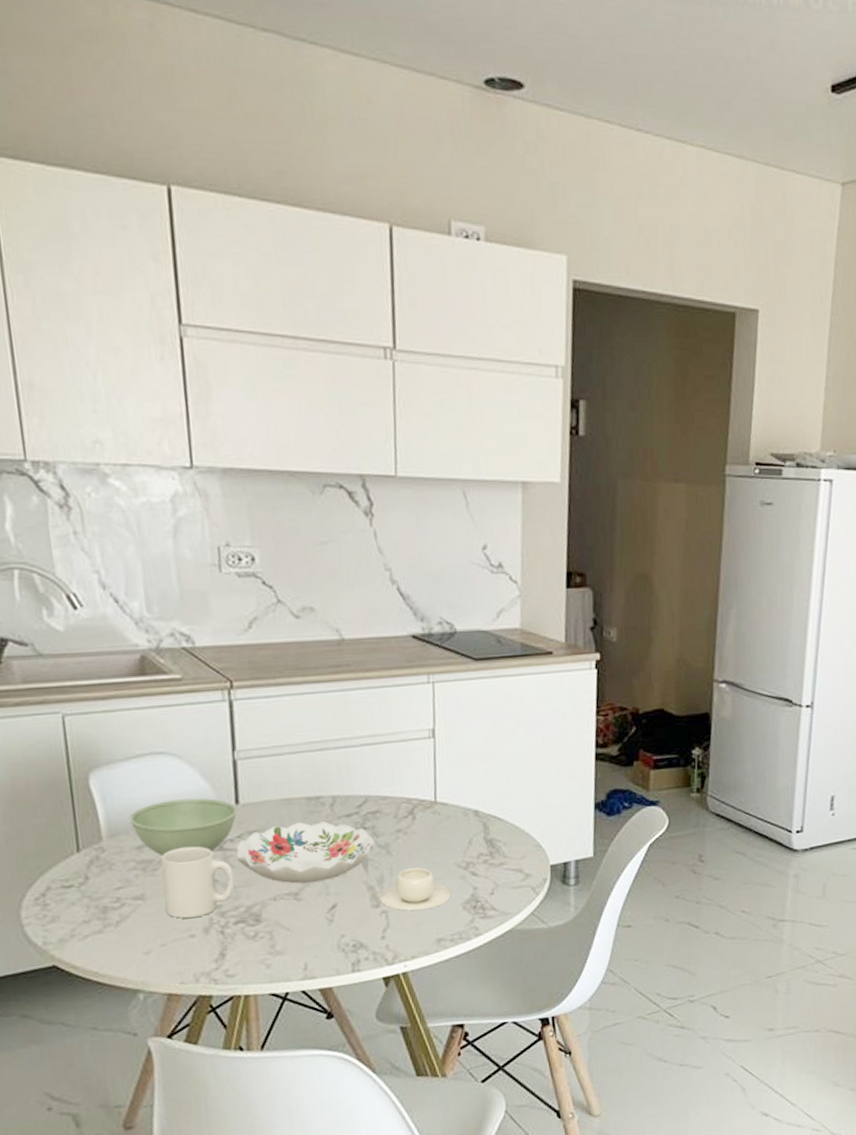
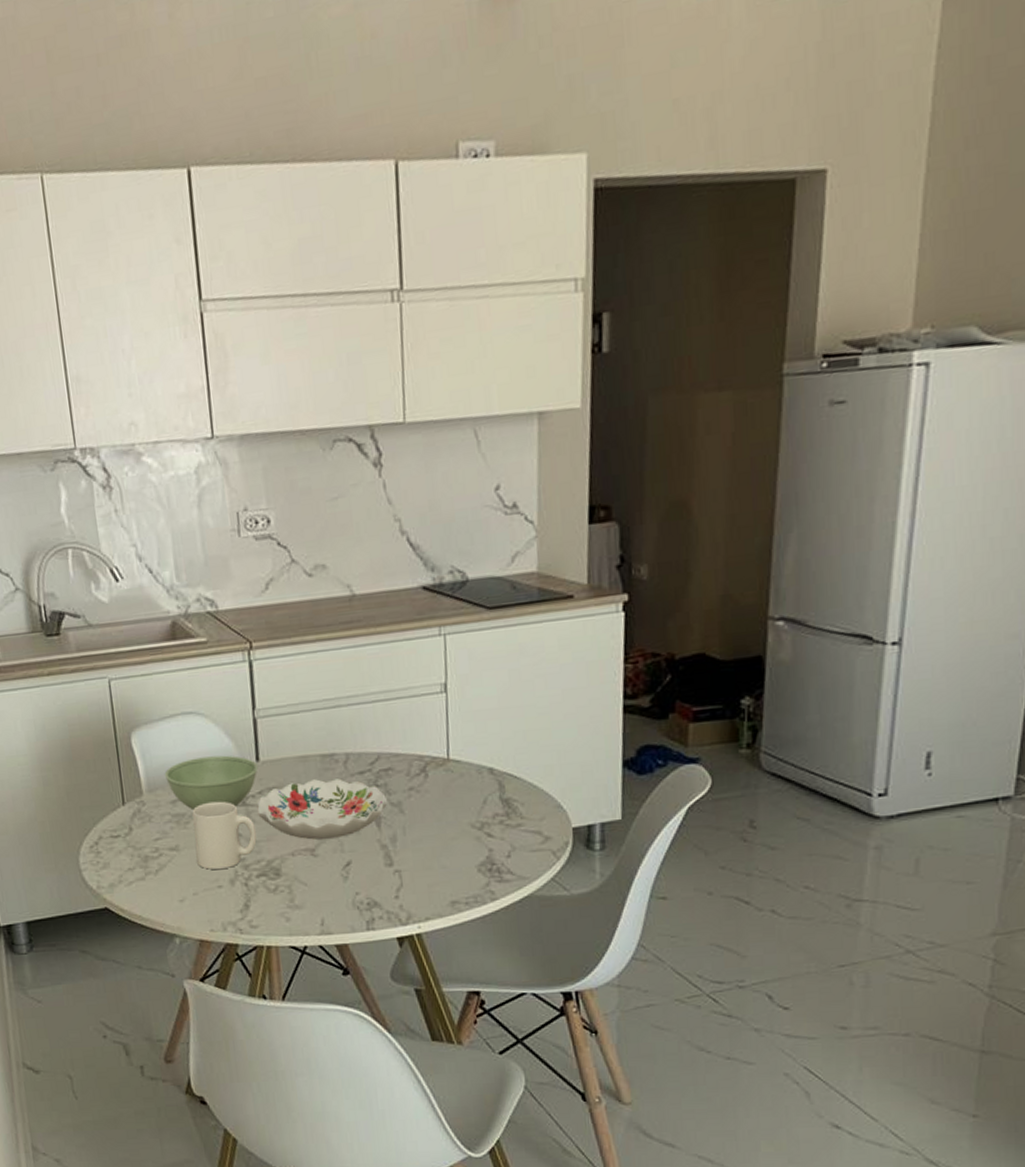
teacup: present [379,867,452,911] -> none [392,827,466,871]

